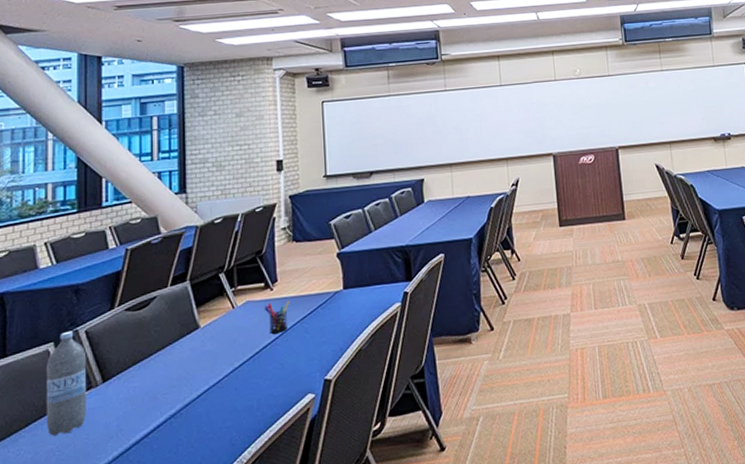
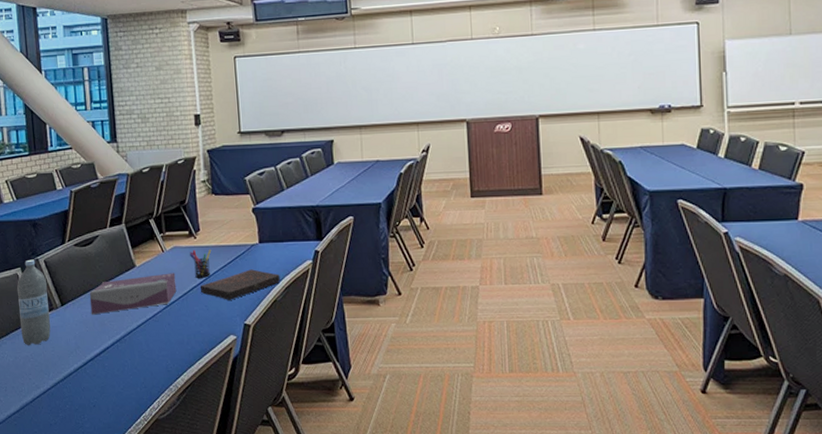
tissue box: none [139,330,247,389] -> present [89,273,177,315]
book: none [274,318,366,355] -> present [200,269,280,300]

